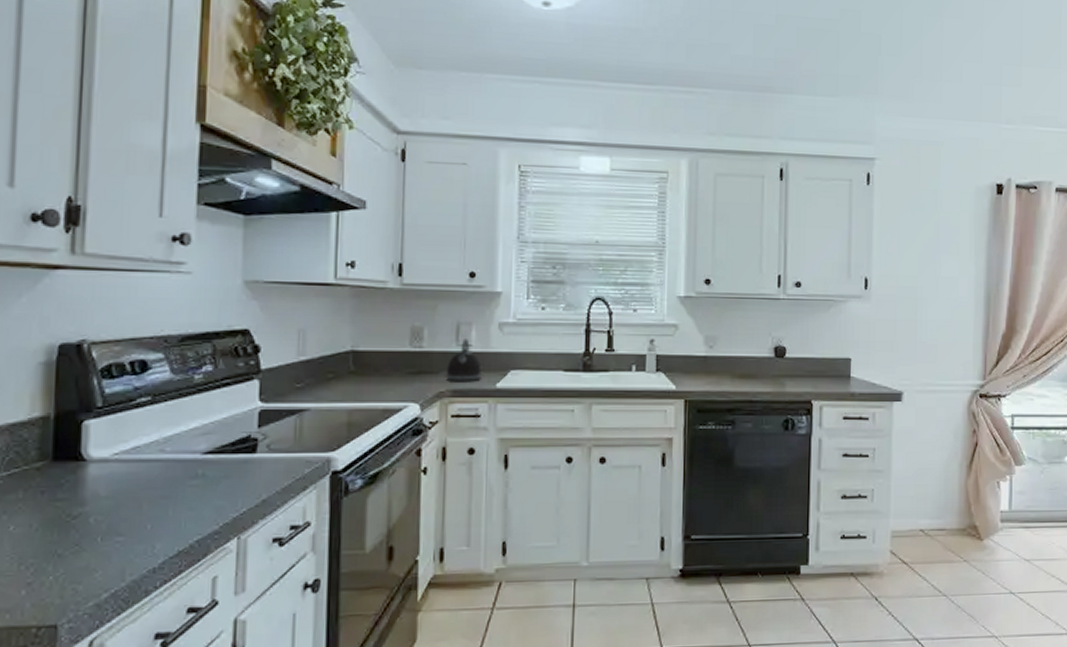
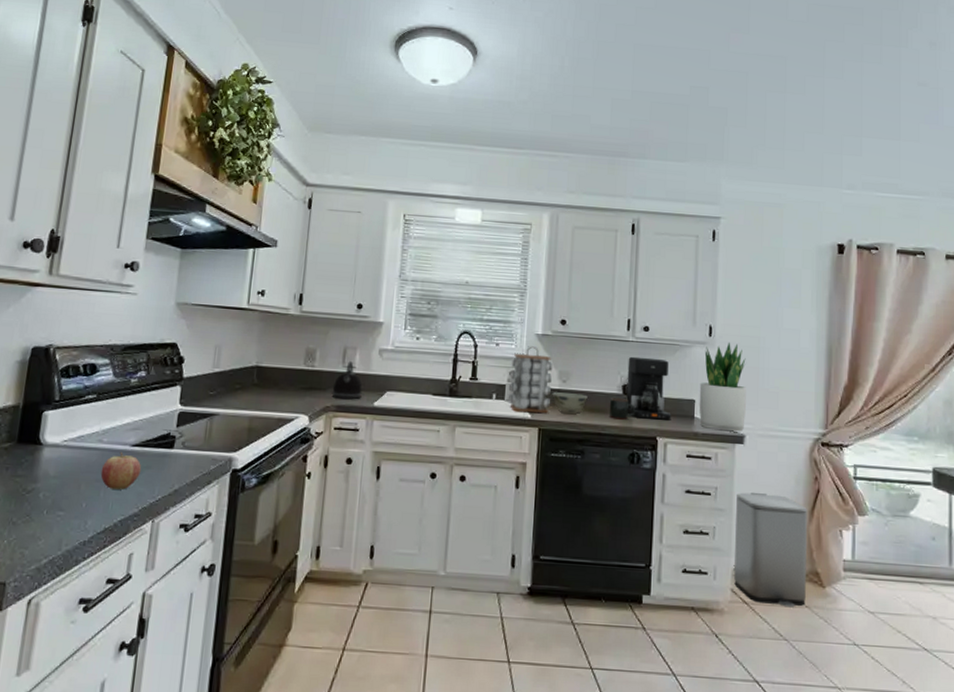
fruit: none [166,462,219,505] -> present [100,452,142,490]
spice rack: none [650,309,697,384] -> present [508,345,552,414]
bowl: none [698,359,737,383] -> present [552,392,588,415]
mug: none [760,362,789,384] -> present [609,398,636,420]
coffee maker: none [778,315,827,382] -> present [626,356,672,420]
planter: none [855,294,904,389] -> present [699,342,746,432]
pedal bin: none [893,451,966,564] -> present [734,492,807,608]

